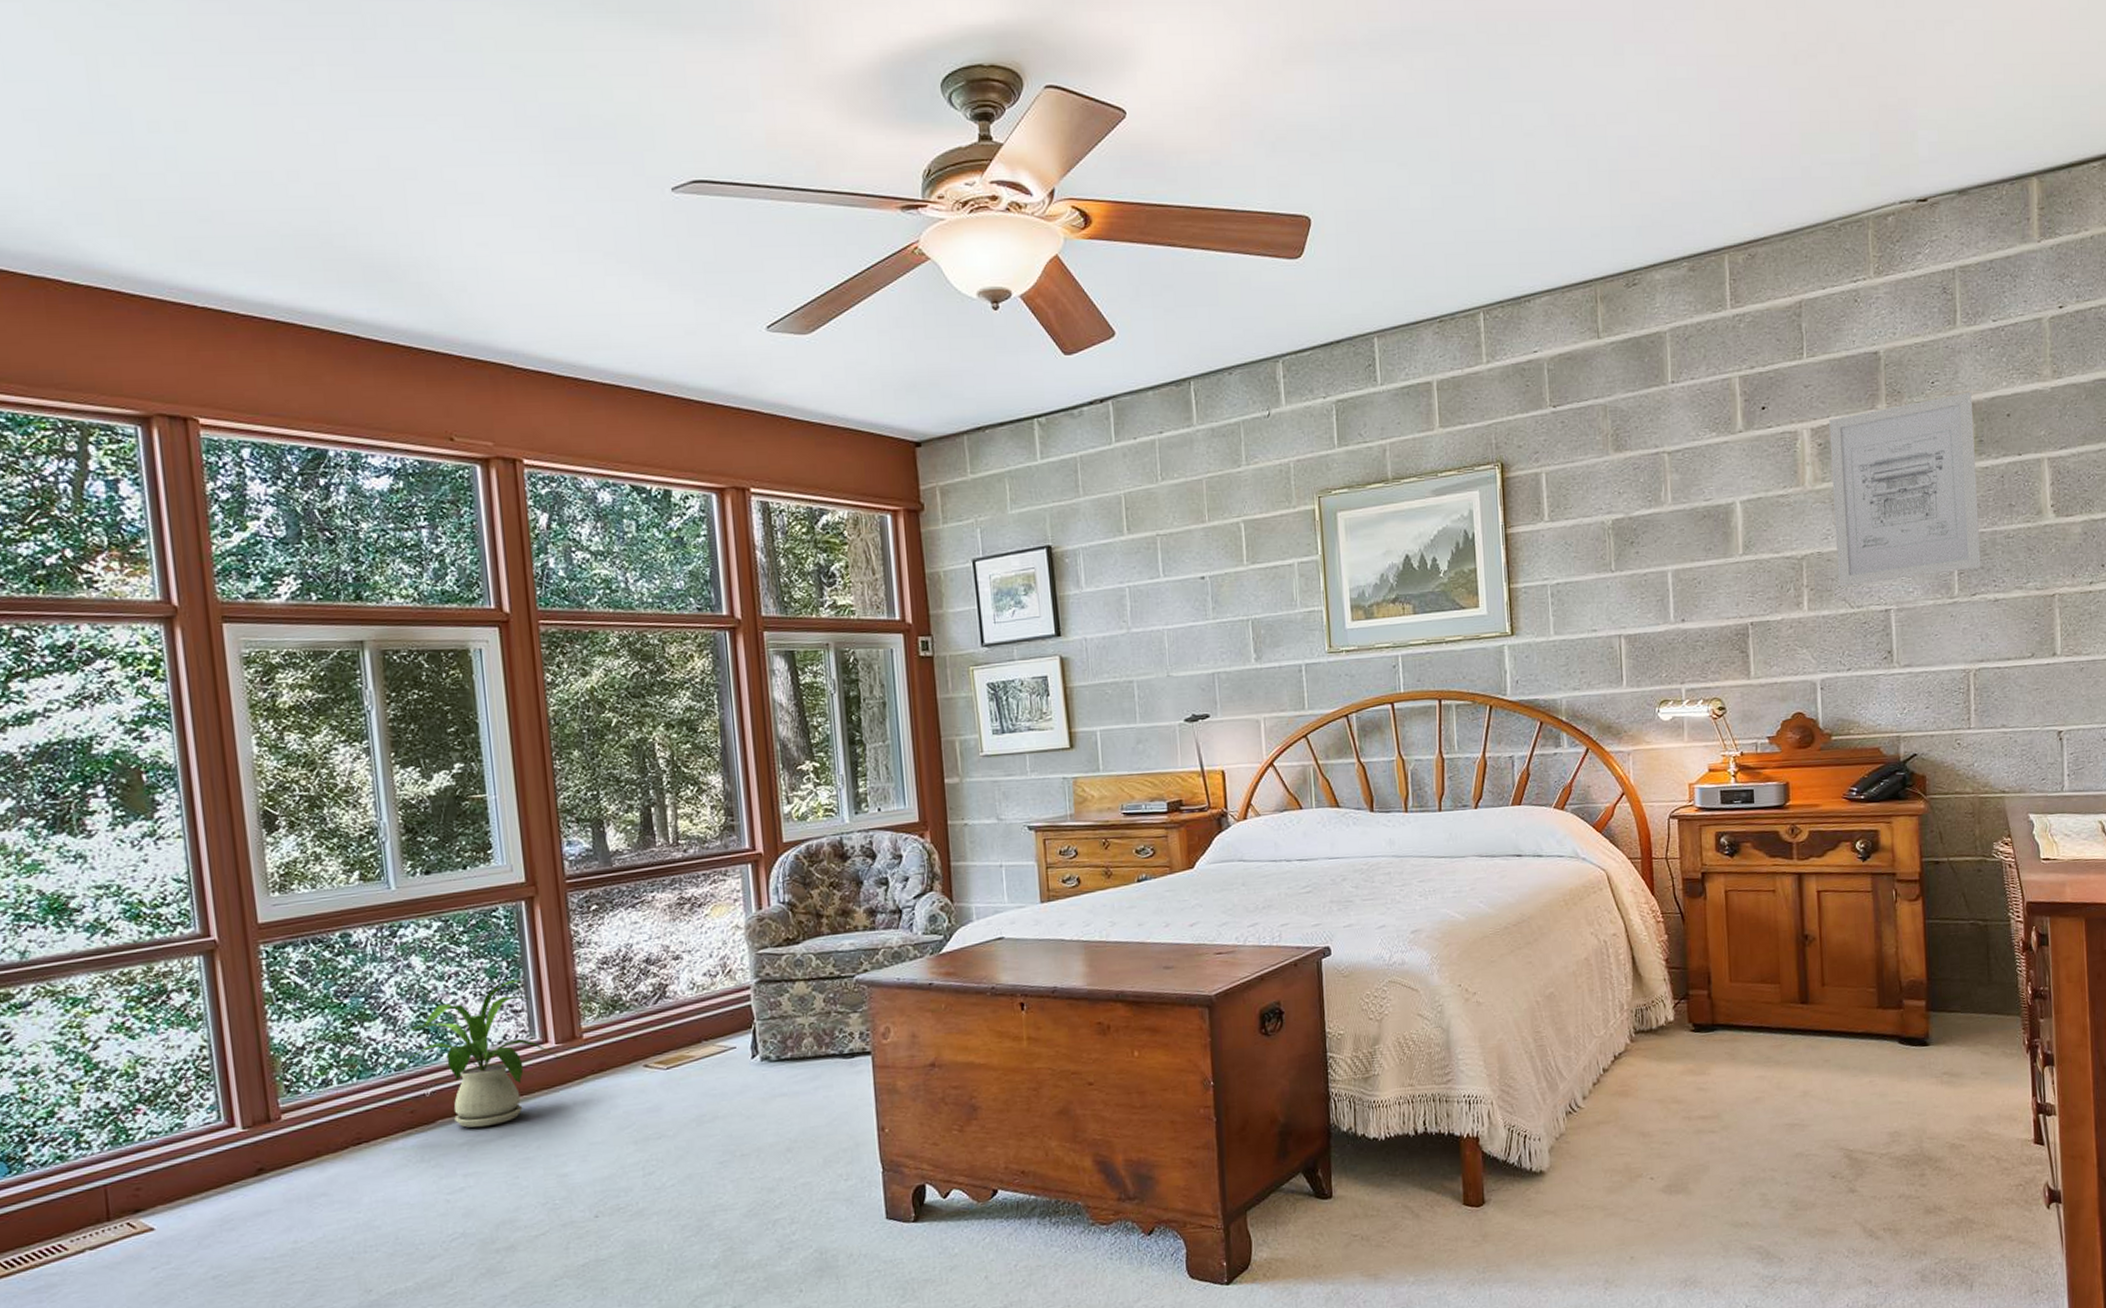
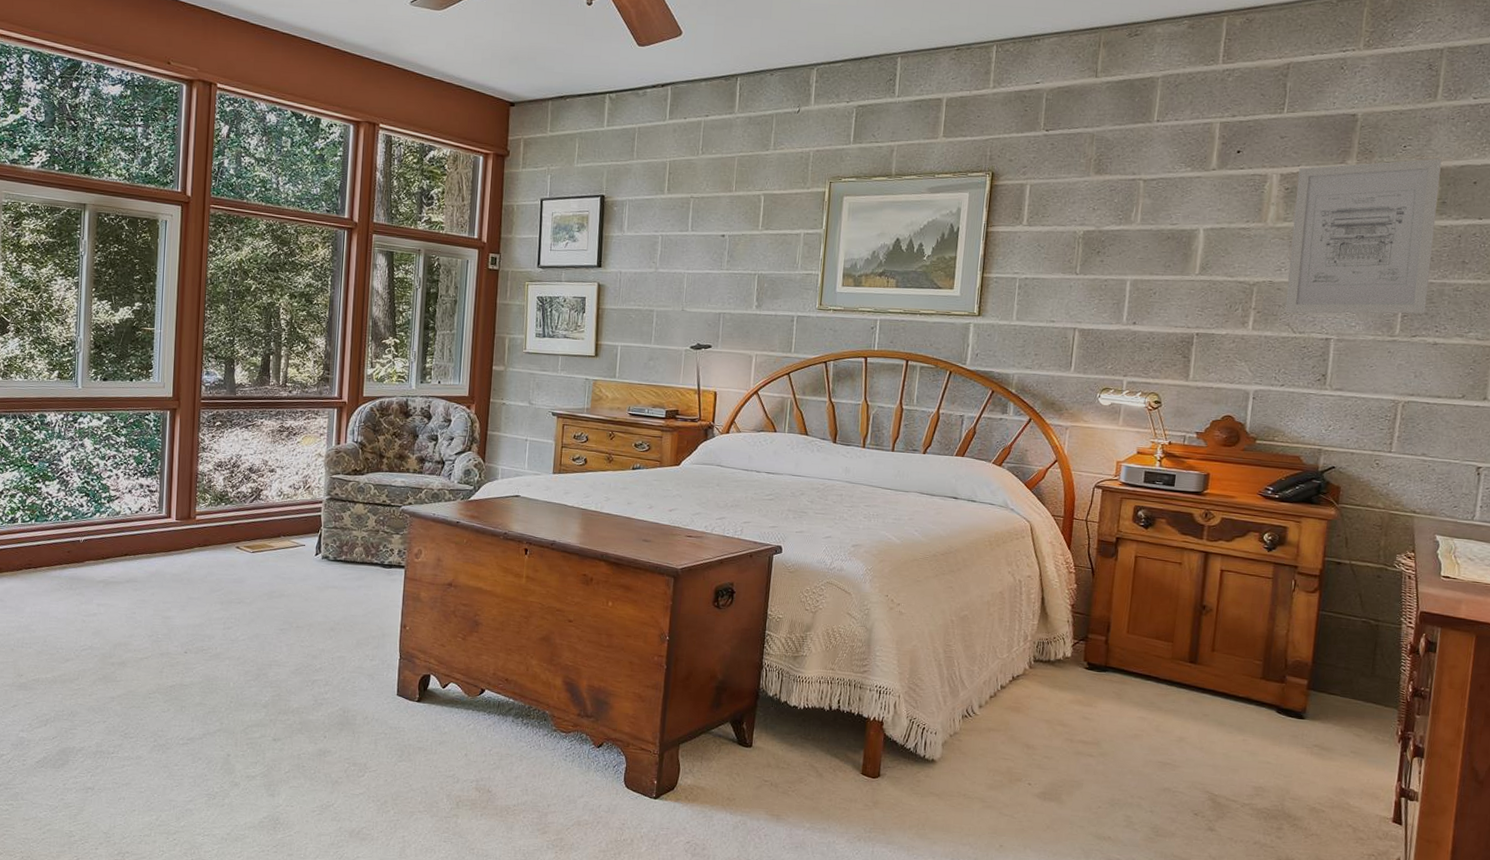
house plant: present [399,979,560,1128] -> none [64,467,177,572]

